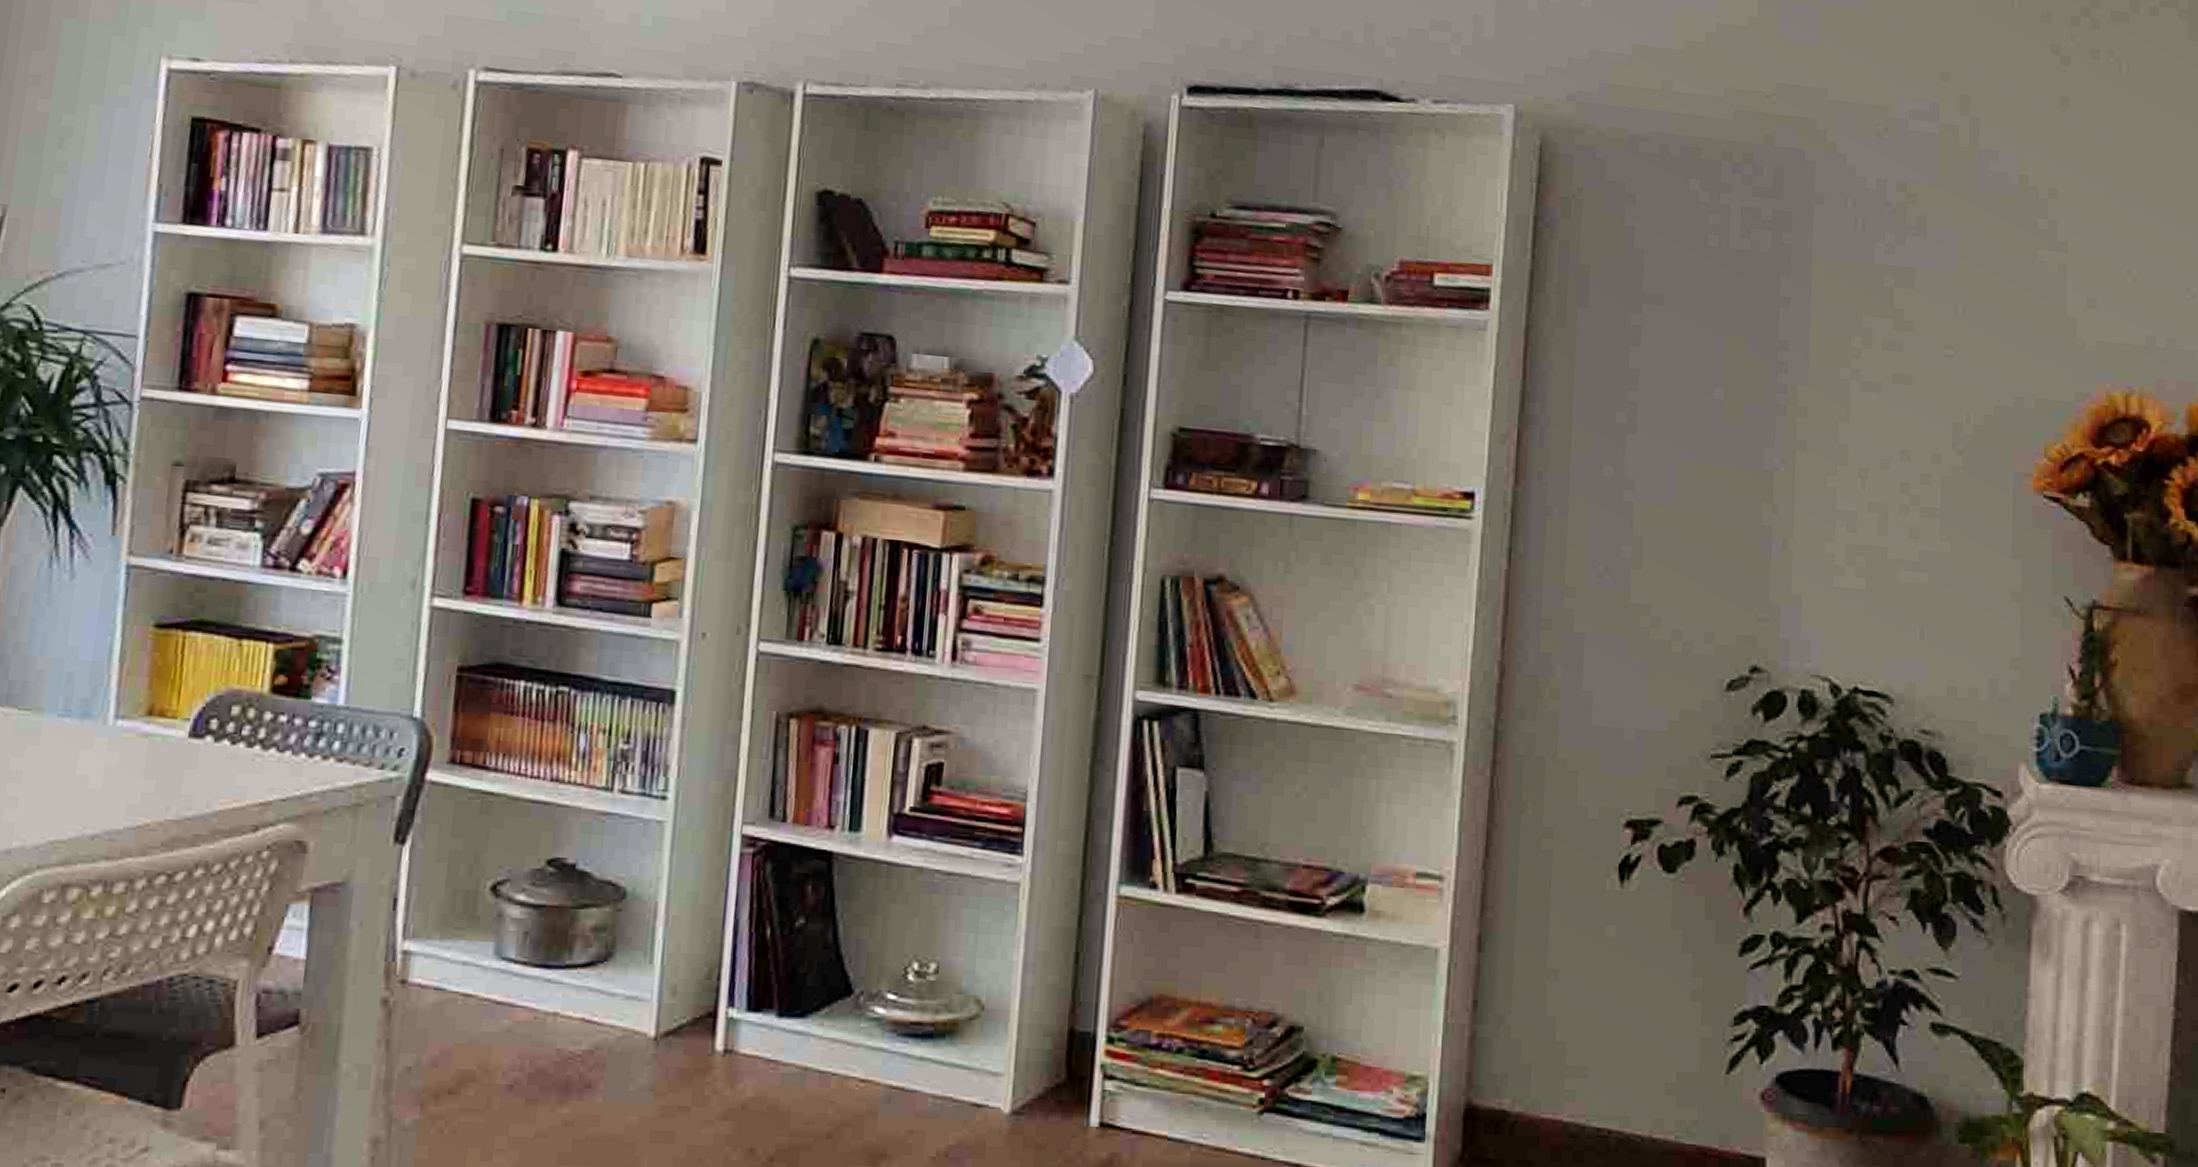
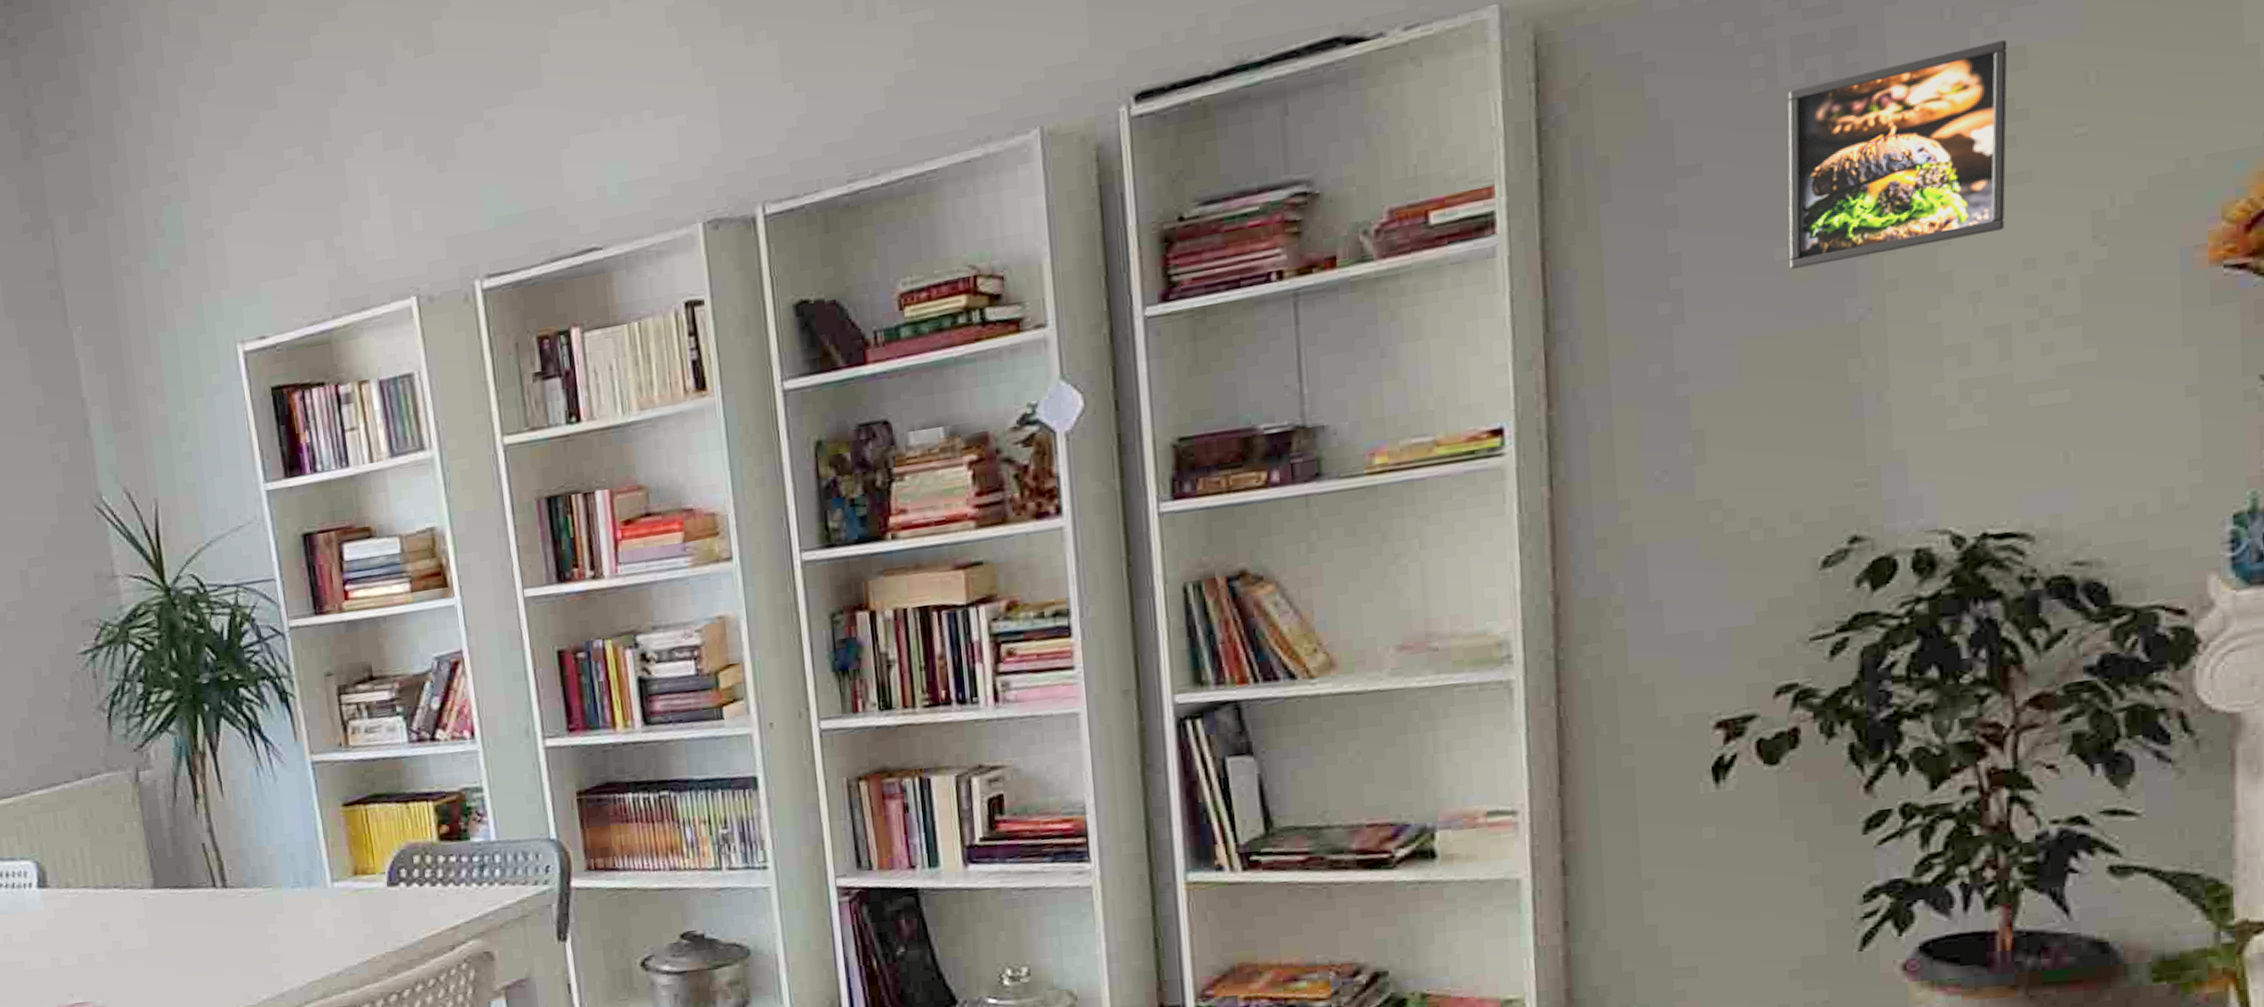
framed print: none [1724,252,1901,421] -> present [1787,40,2008,269]

